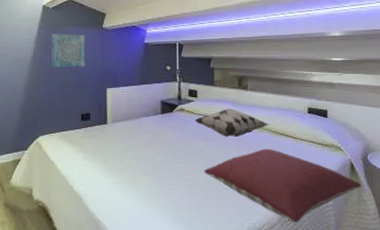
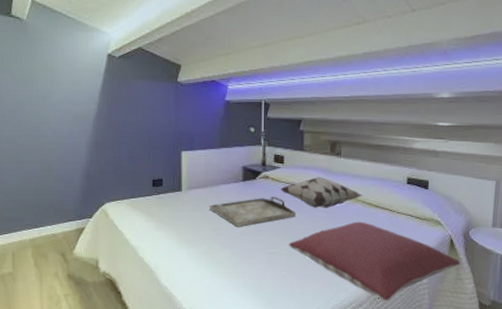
wall art: present [52,33,86,68] -> none [119,86,158,127]
serving tray: none [131,127,210,156] -> present [209,197,296,227]

